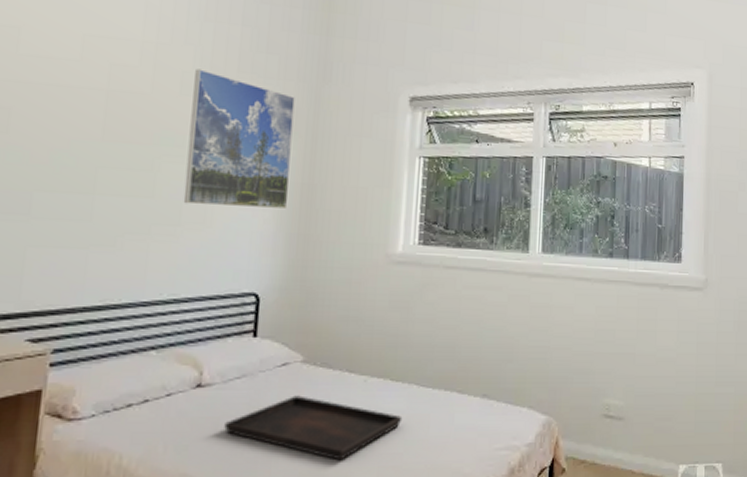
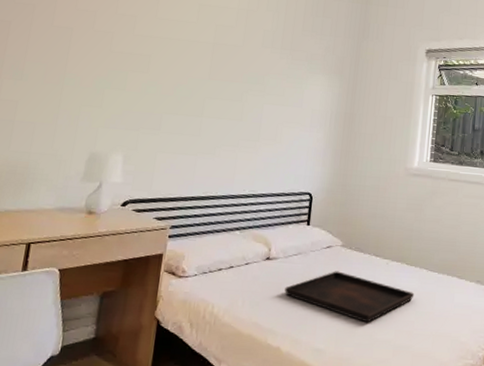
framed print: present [183,68,295,209] -> none [261,28,342,132]

